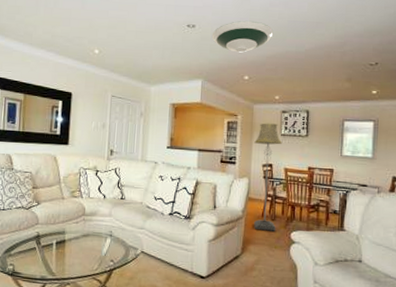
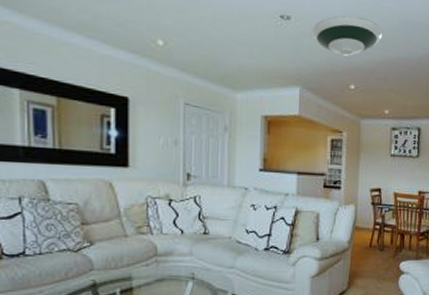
floor lamp: present [254,123,283,231] -> none [361,141,393,262]

